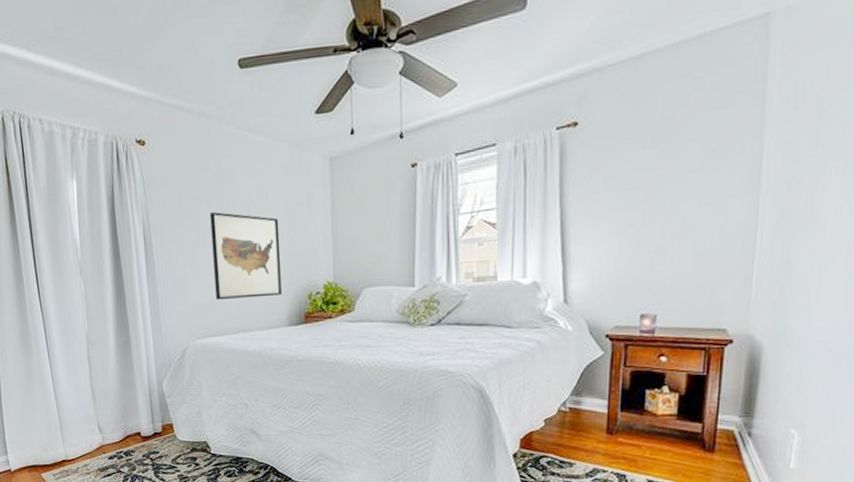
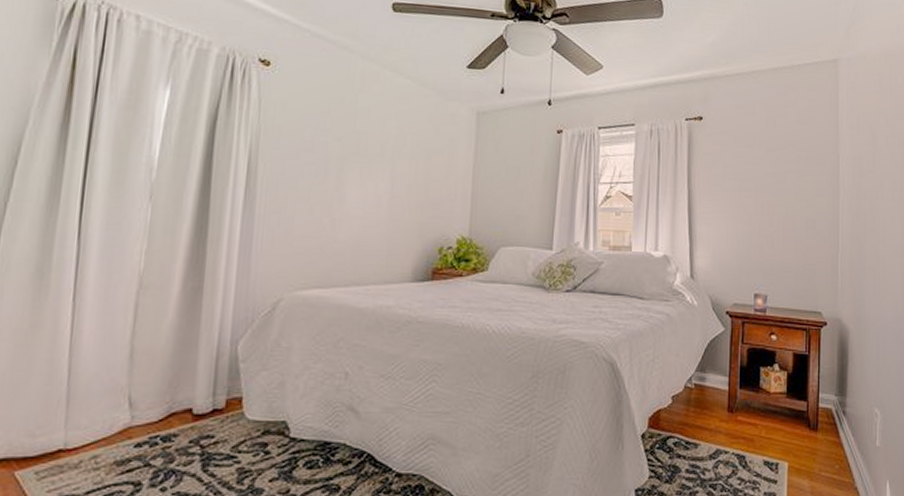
wall art: present [210,212,282,301] -> none [328,148,415,247]

